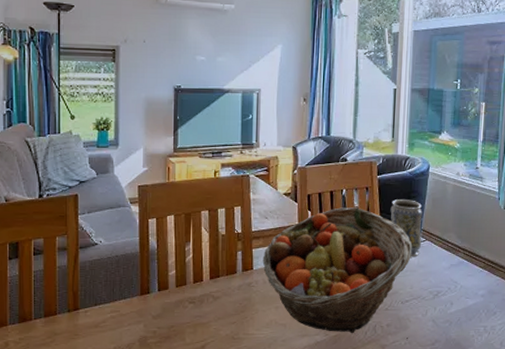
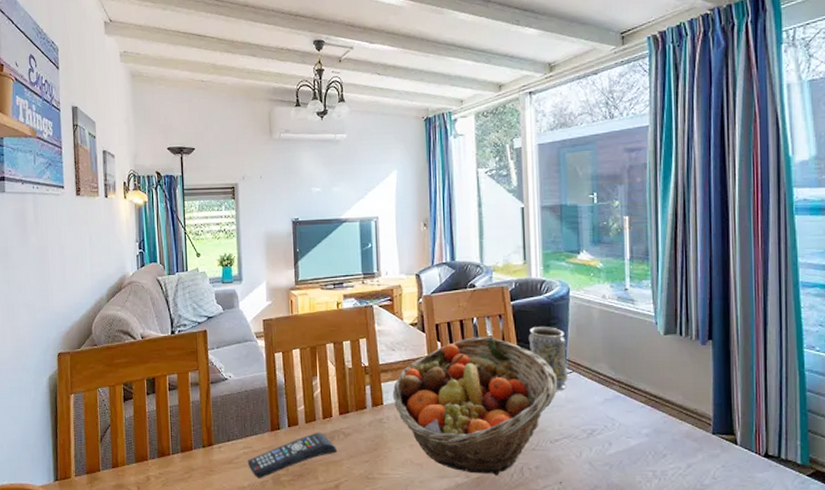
remote control: none [114,296,205,342] -> present [247,432,337,479]

